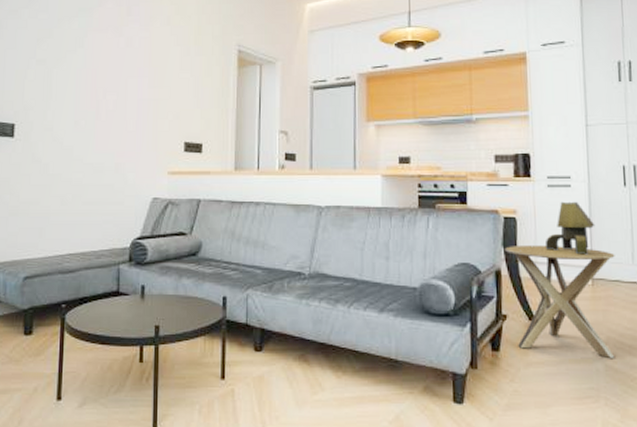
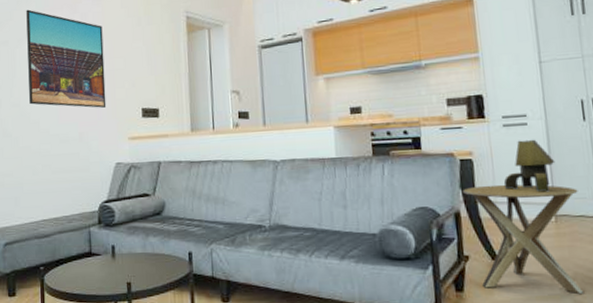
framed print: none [64,28,149,138] -> present [26,9,107,108]

